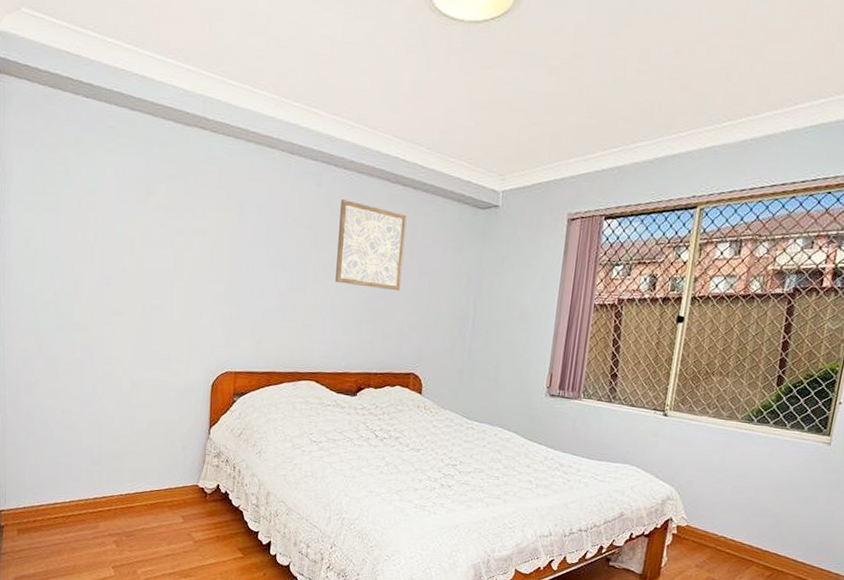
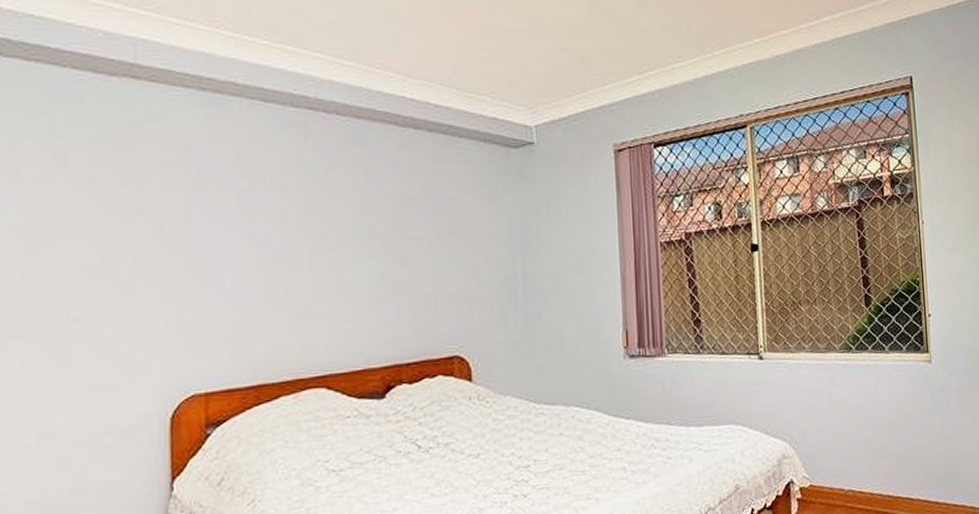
wall art: present [335,199,407,291] -> none [337,151,427,256]

